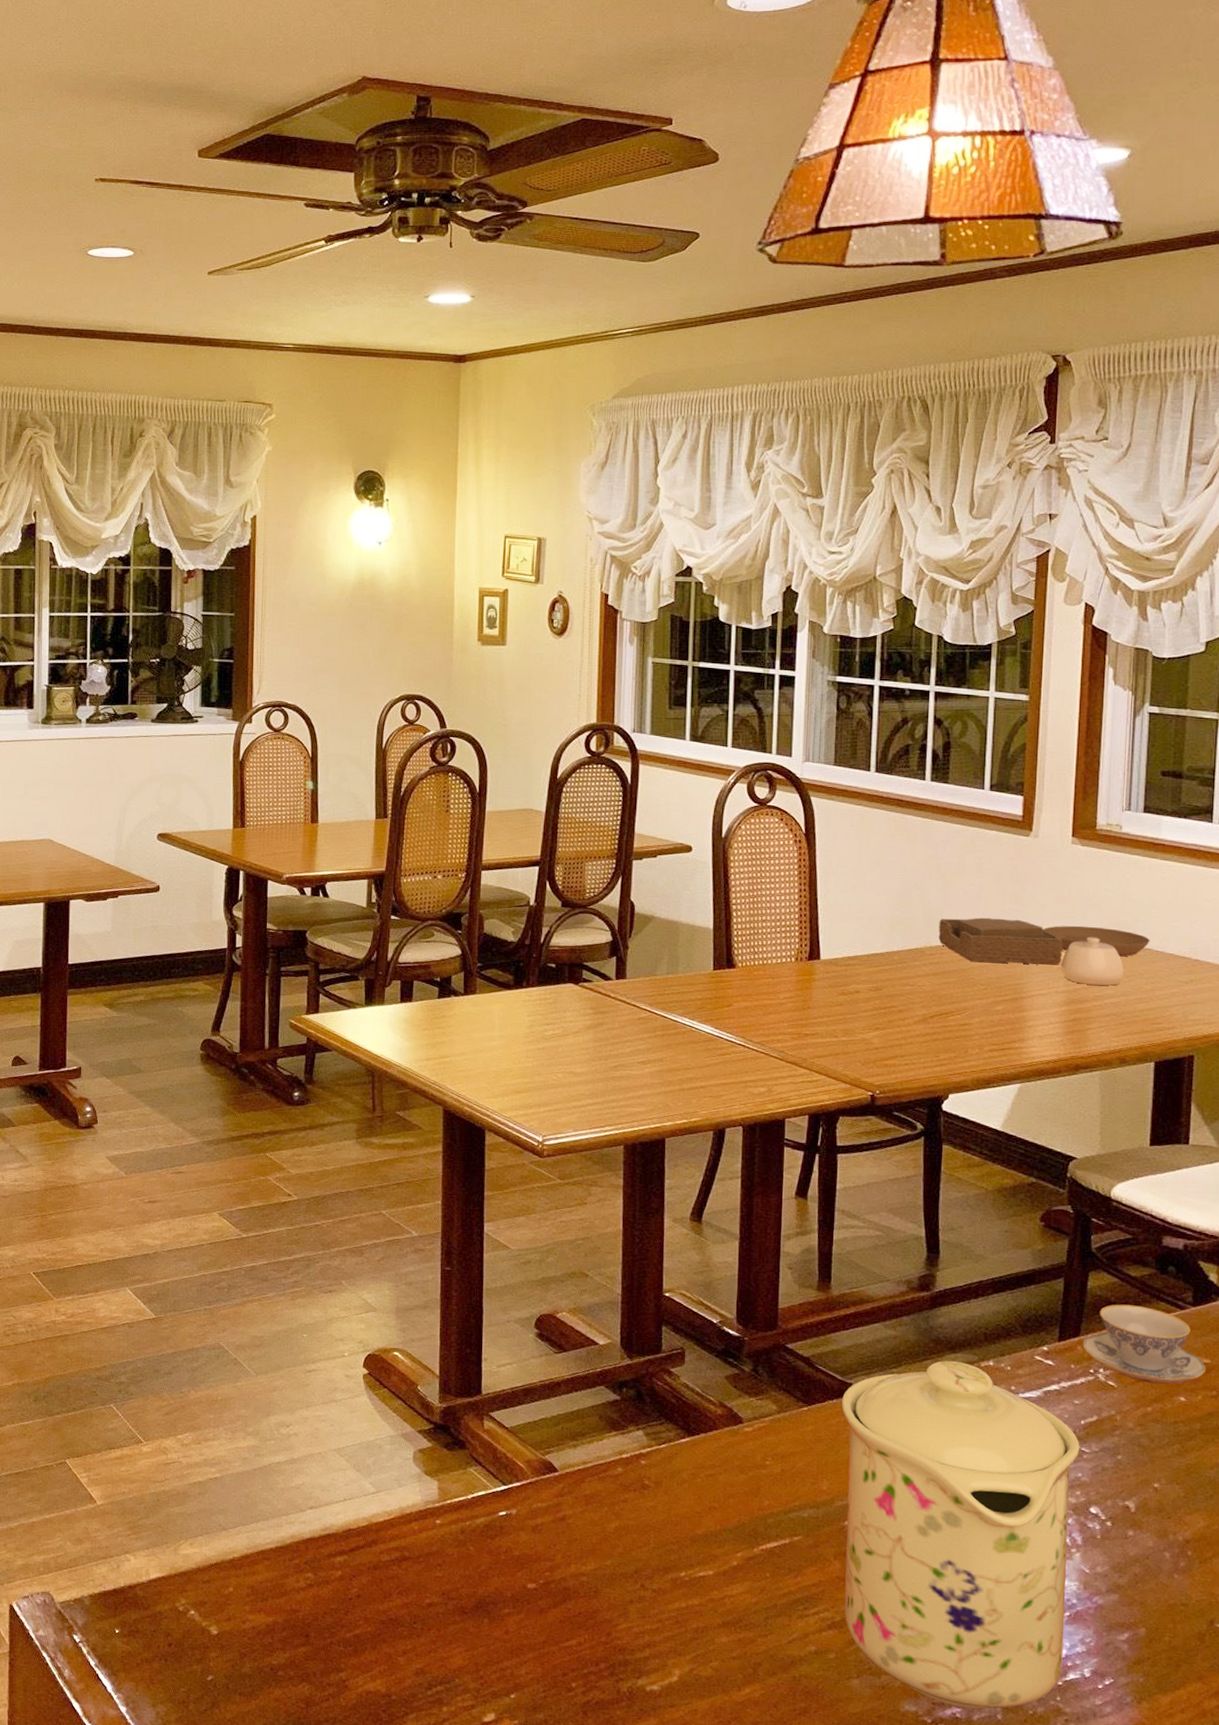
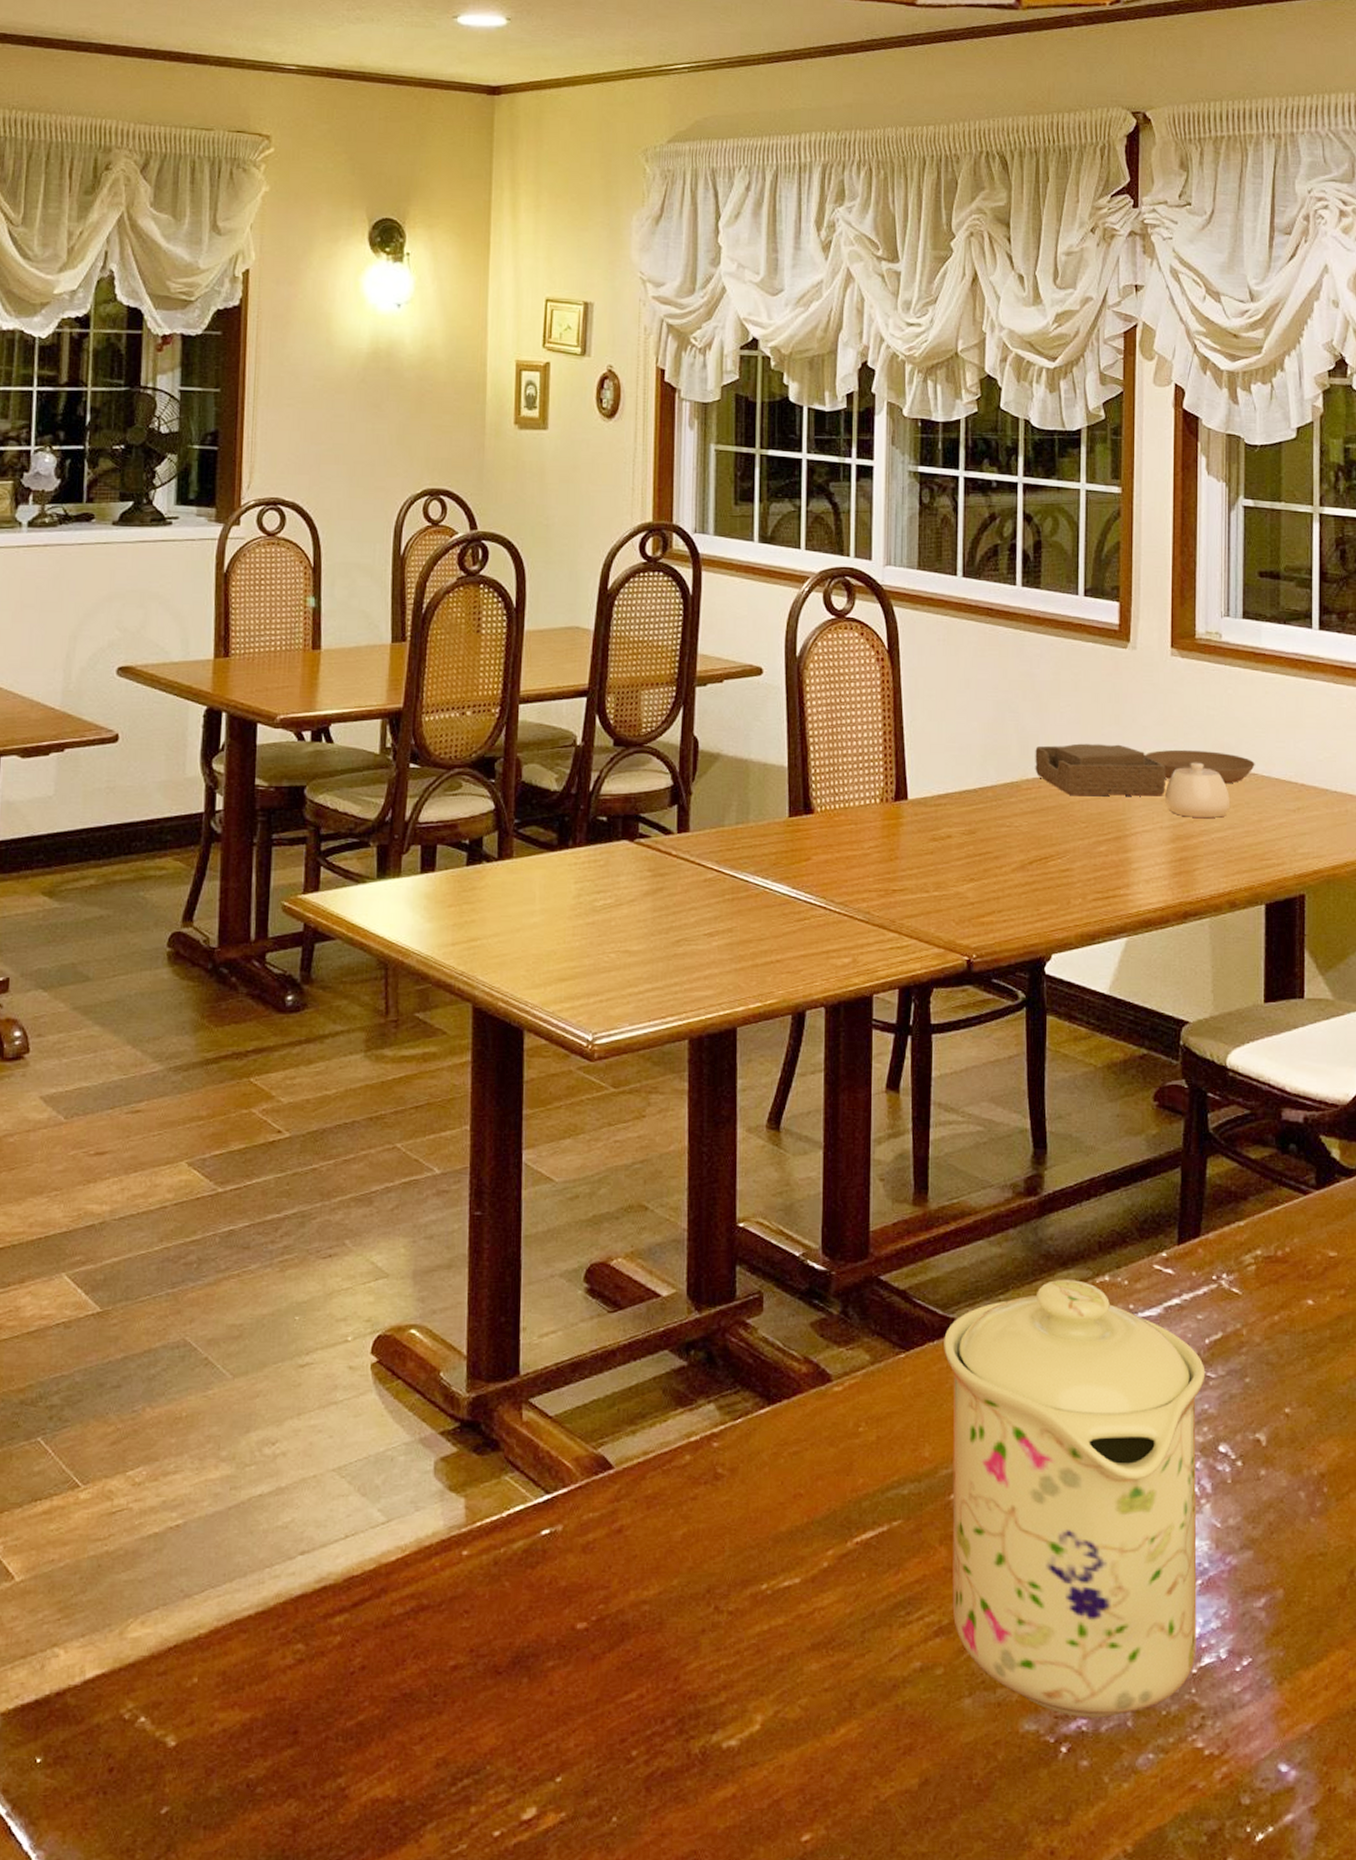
teacup: present [1082,1304,1206,1385] -> none [1203,1194,1333,1286]

